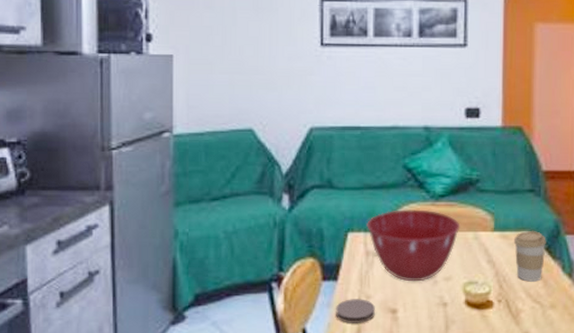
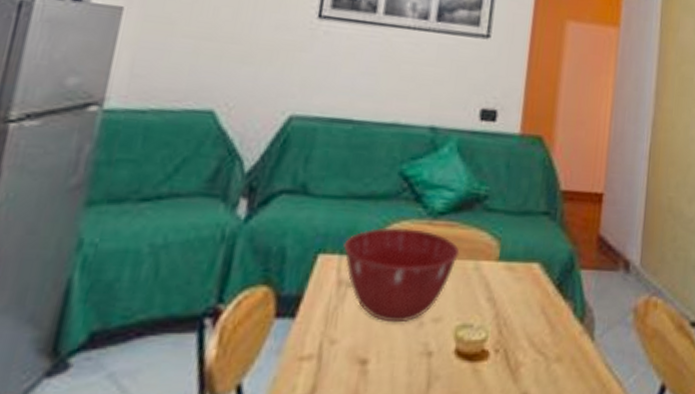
coaster: present [336,299,375,323] -> none [286,344,340,378]
coffee cup: present [513,230,546,282] -> none [520,261,558,327]

